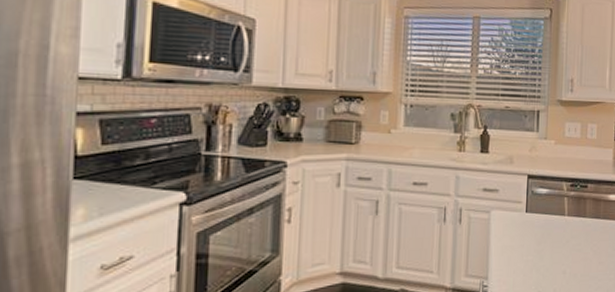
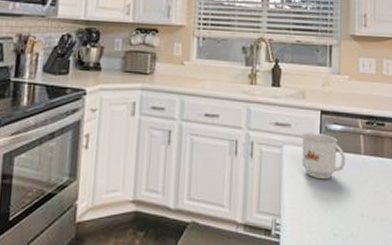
mug: none [509,196,551,242] -> present [301,132,346,180]

